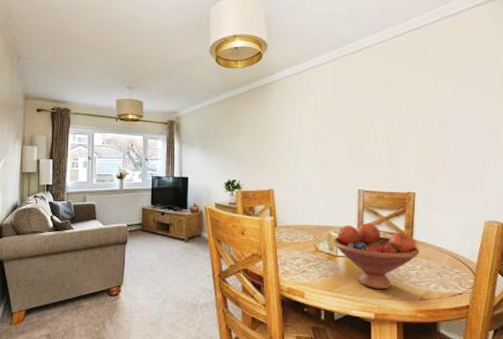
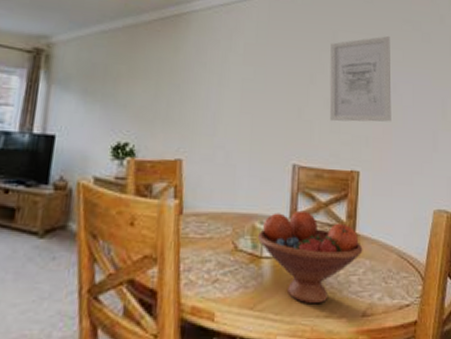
wall art: none [387,80,444,155] -> present [329,35,391,122]

